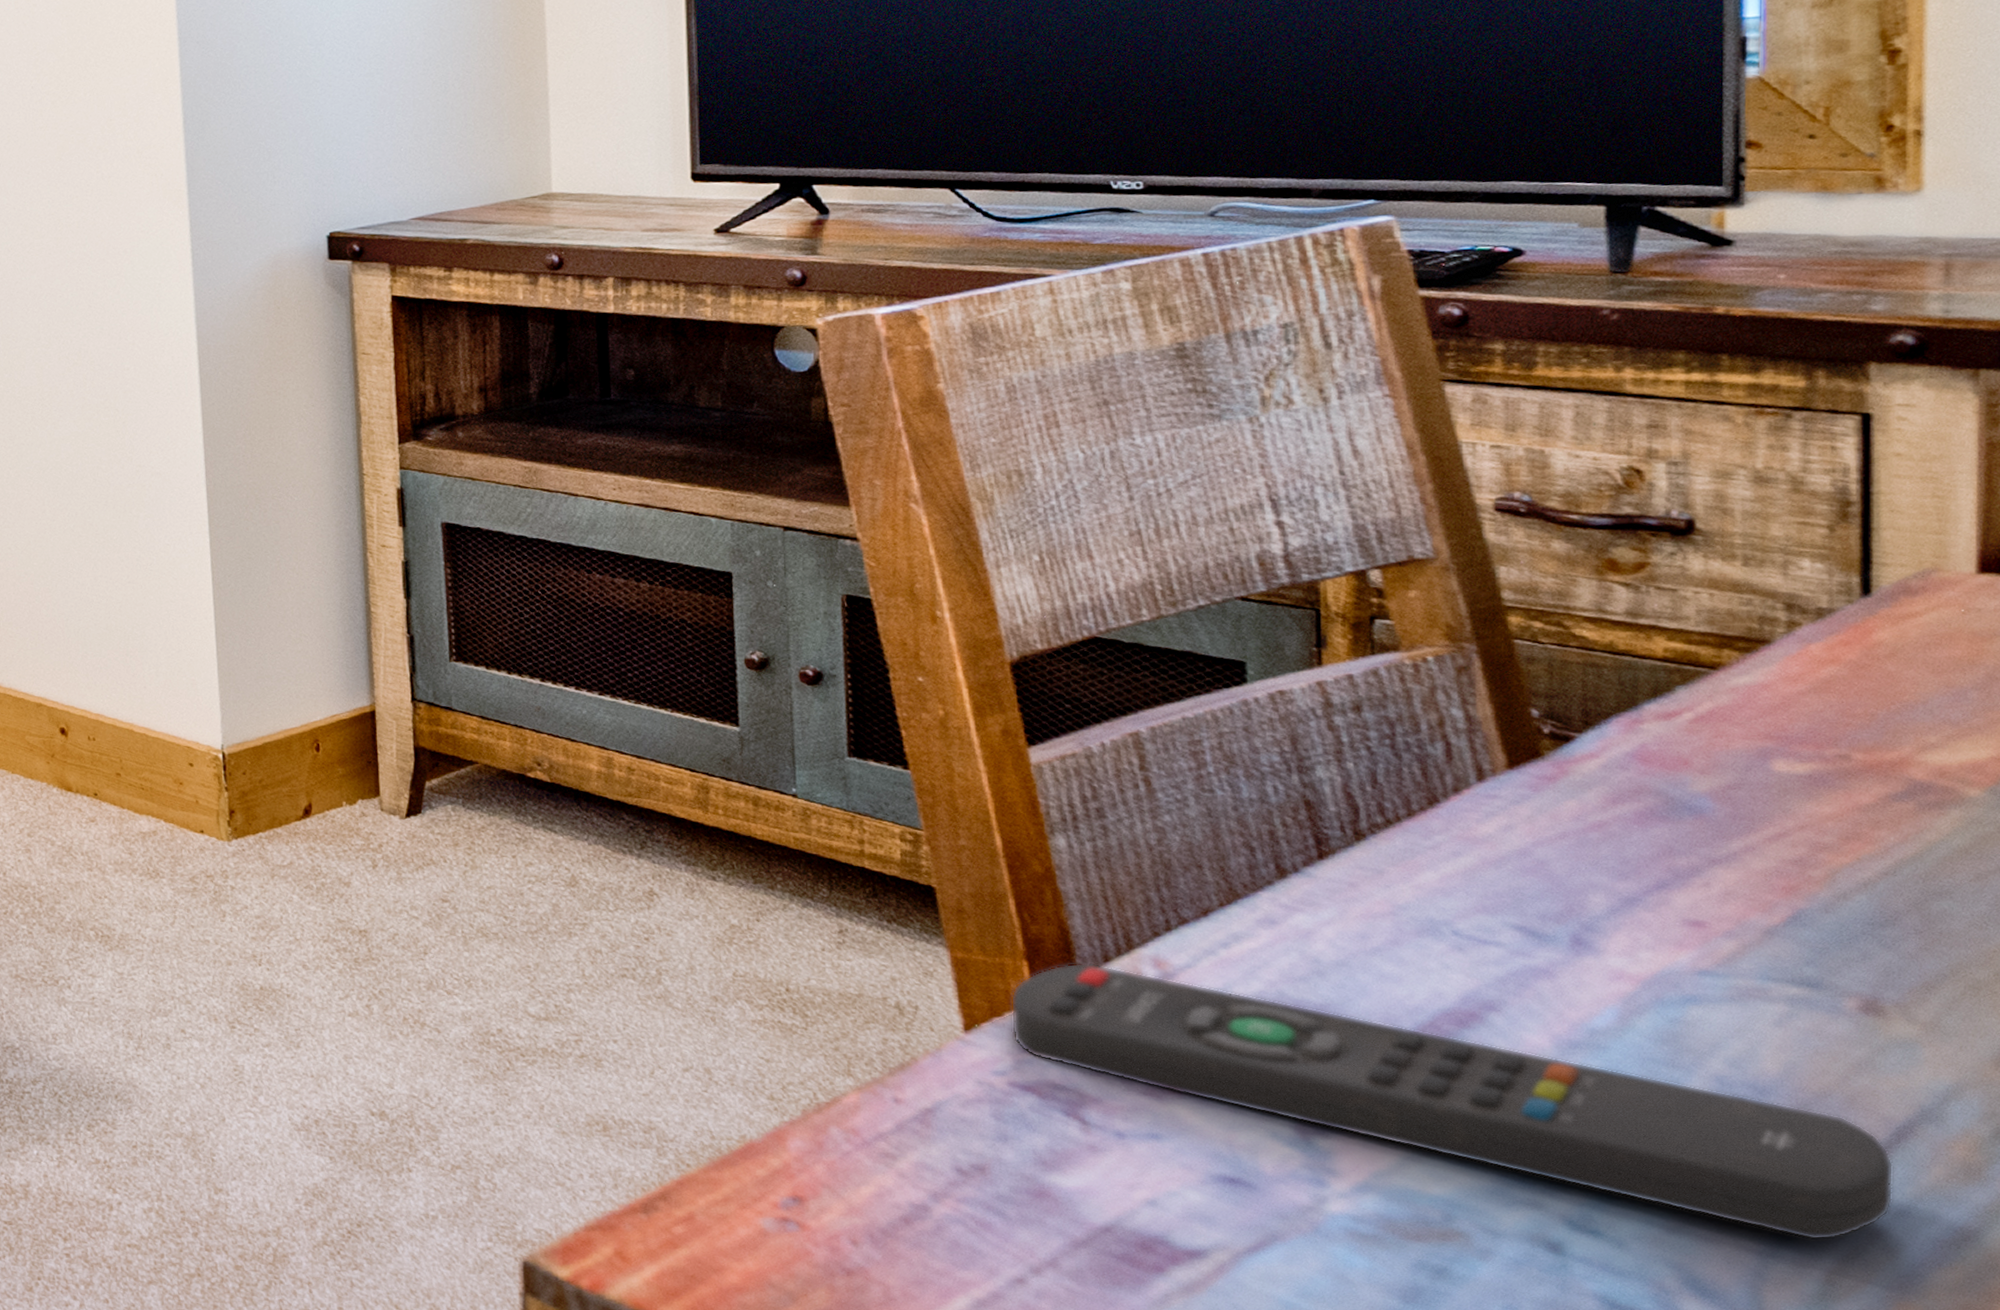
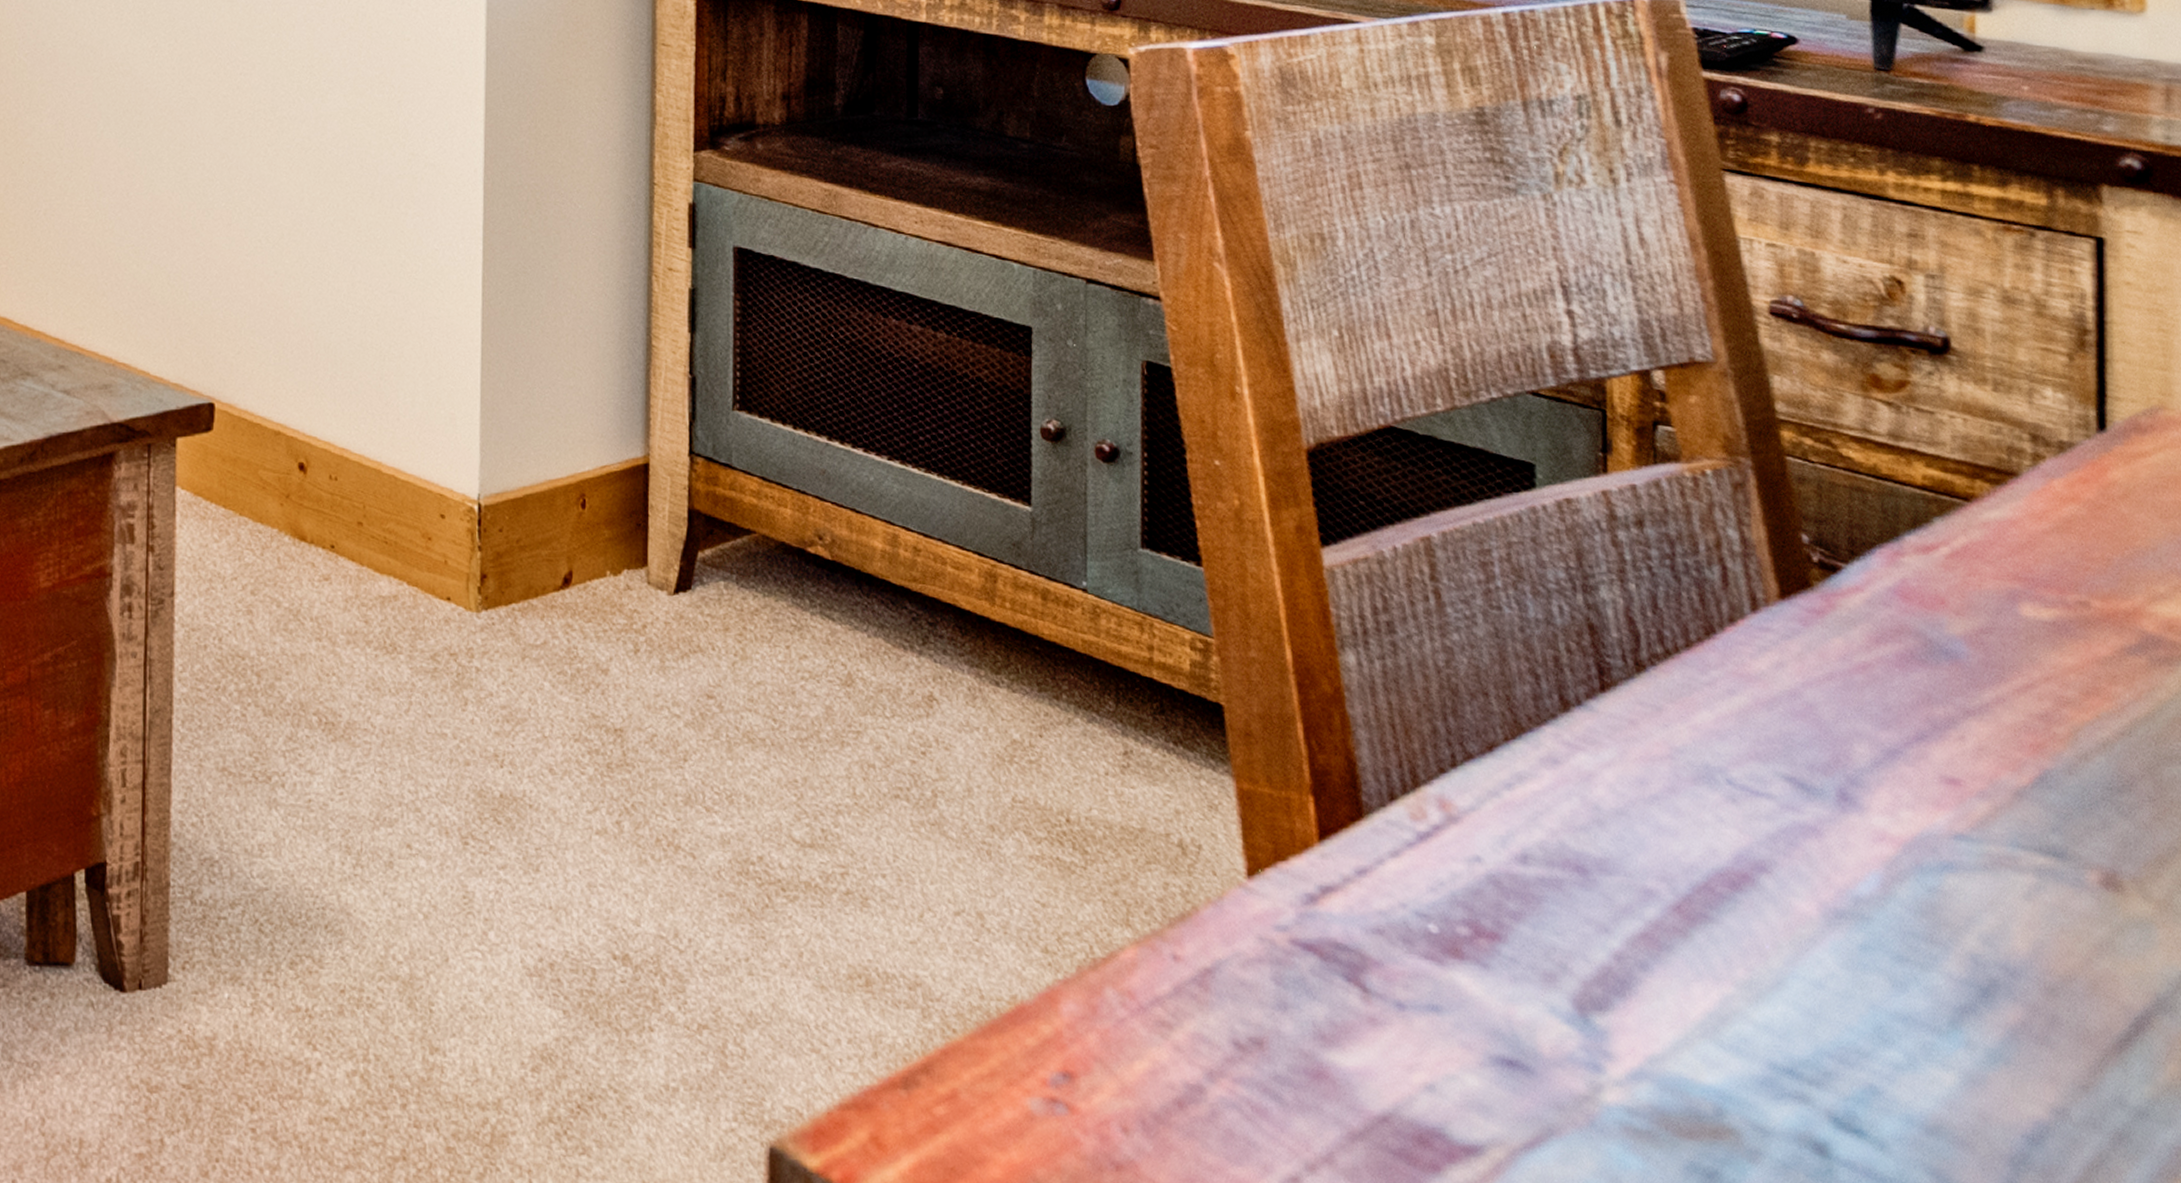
remote control: present [1010,962,1894,1241] -> none [1295,800,2133,1145]

